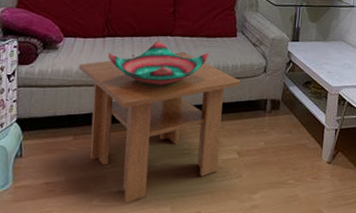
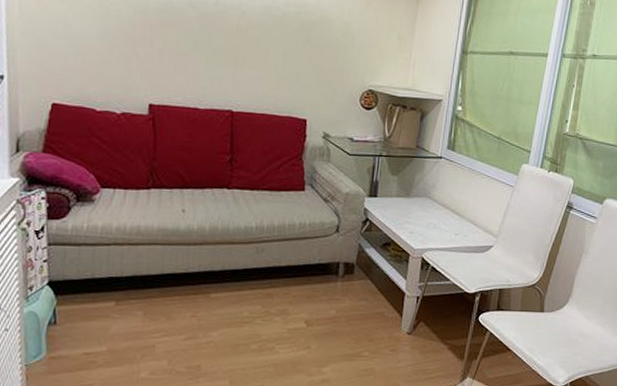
coffee table: present [79,51,241,203] -> none [120,206,309,376]
decorative bowl: present [108,41,209,88] -> none [153,194,273,247]

